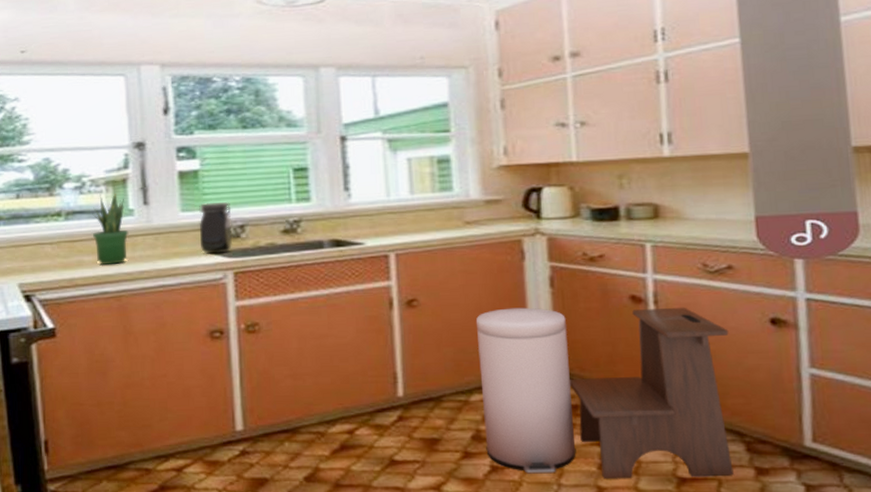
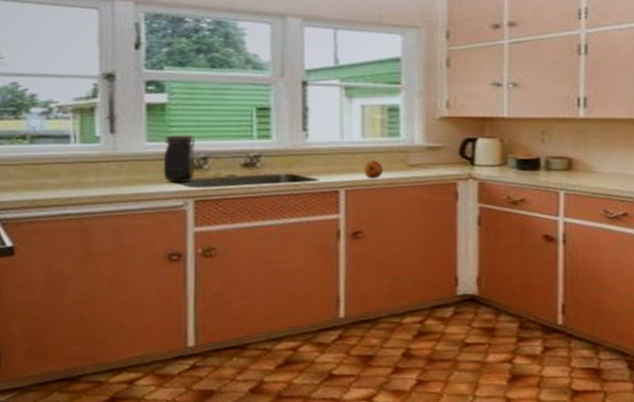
planter: present [92,194,129,265] -> none [58,121,94,189]
fruit: none [414,219,437,240] -> present [363,160,384,179]
pedal bin: present [475,307,576,474] -> none [412,242,490,387]
step stool: present [569,307,734,478] -> none [488,246,621,391]

